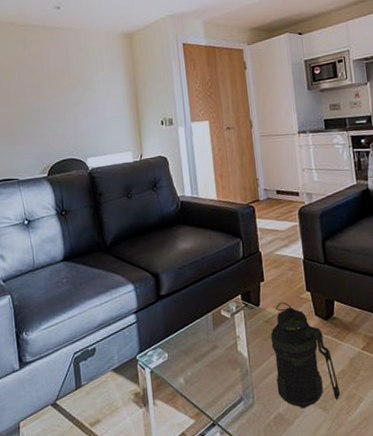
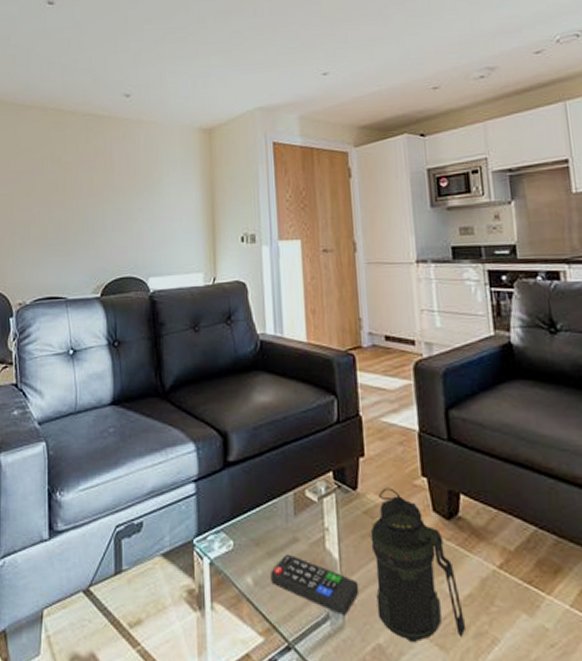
remote control: none [197,358,264,396] -> present [271,553,359,615]

